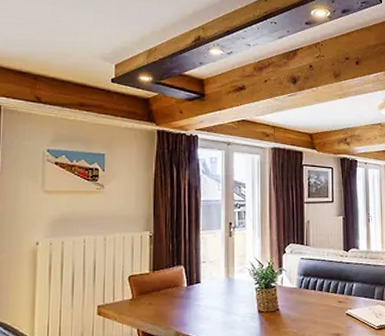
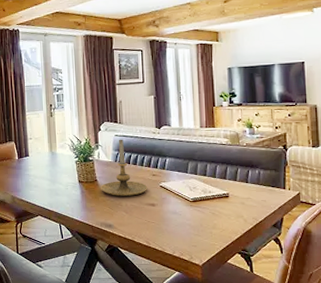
candle holder: none [282,262,334,327] -> present [100,139,148,196]

